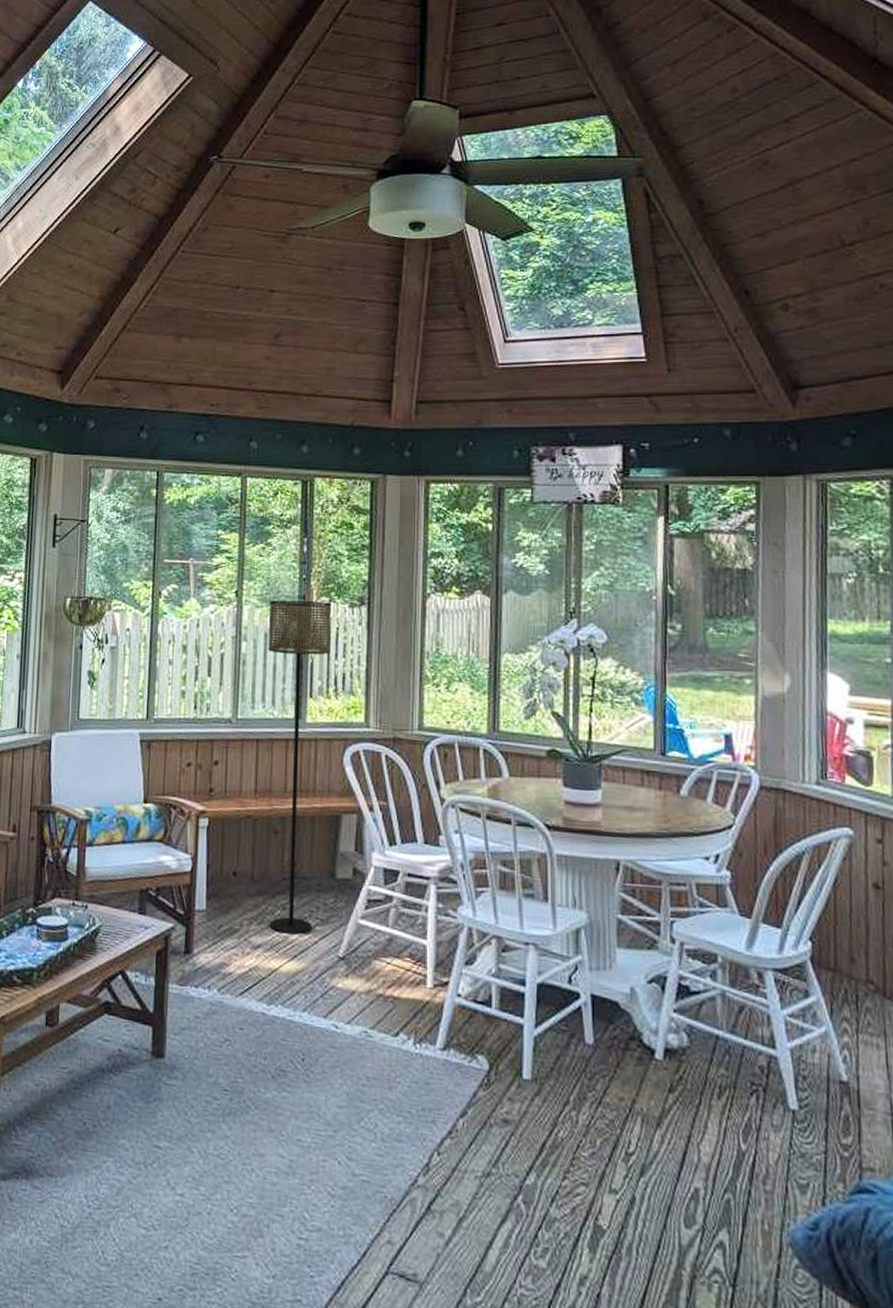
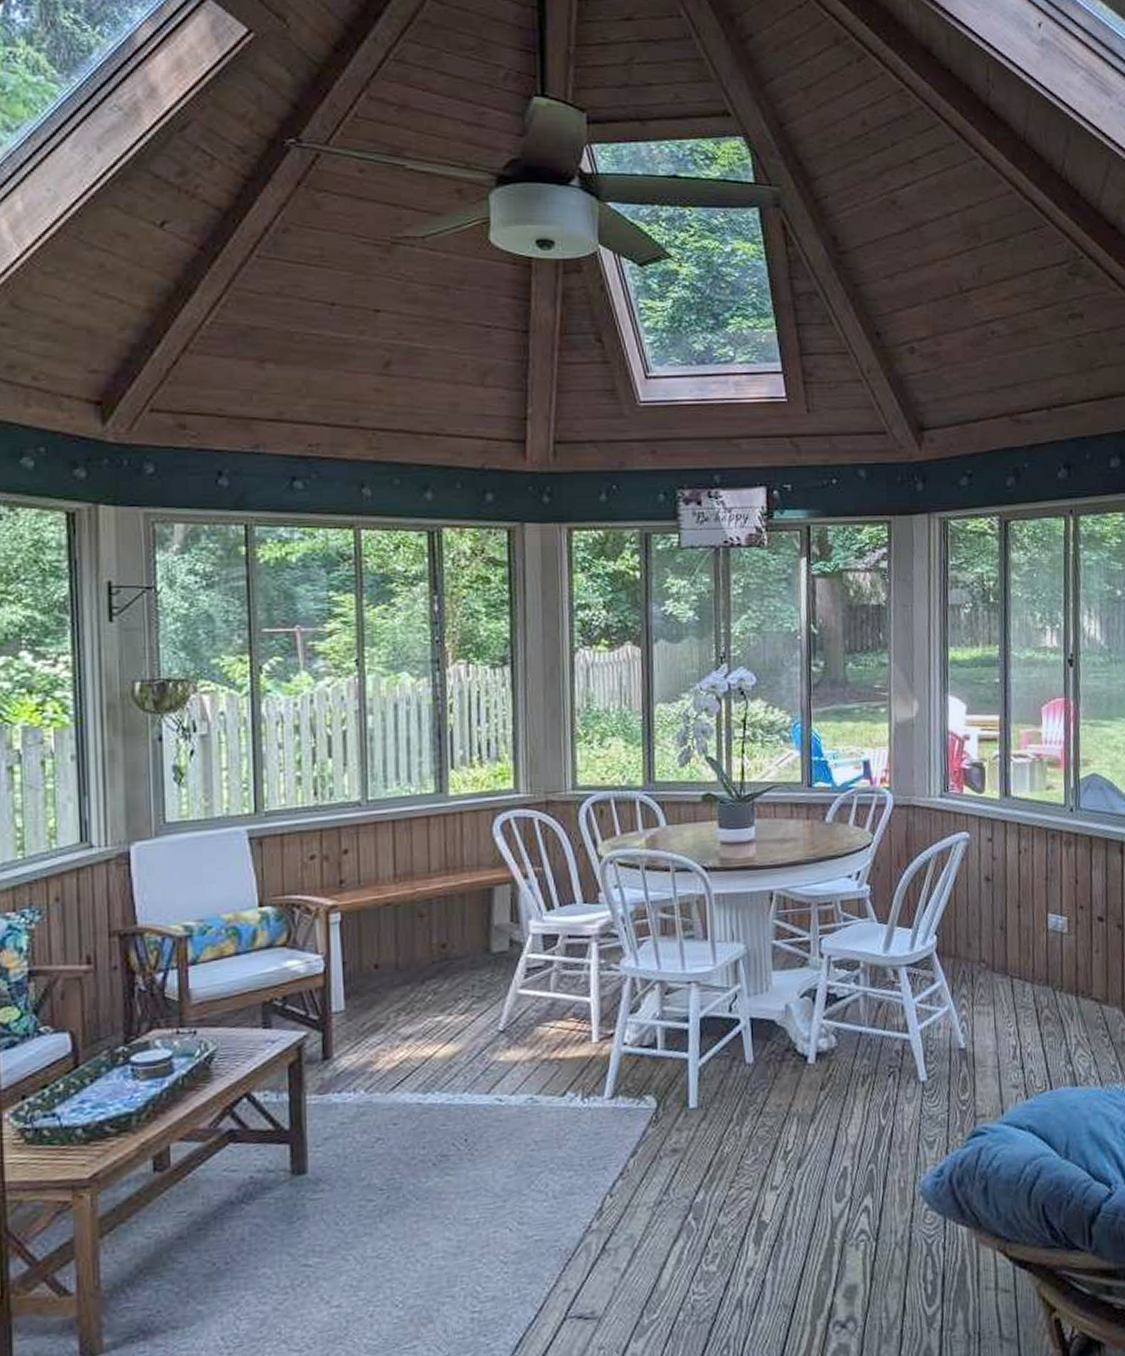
floor lamp: present [267,600,332,935] -> none [398,664,472,1019]

